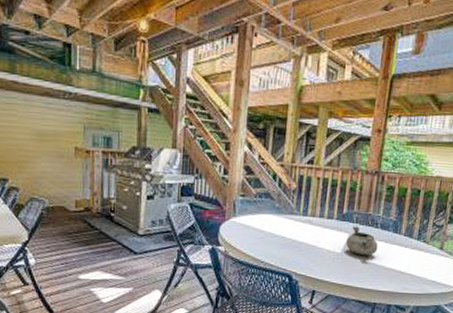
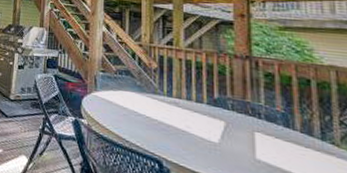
decorative bowl: present [346,226,378,256] -> none [223,113,267,152]

